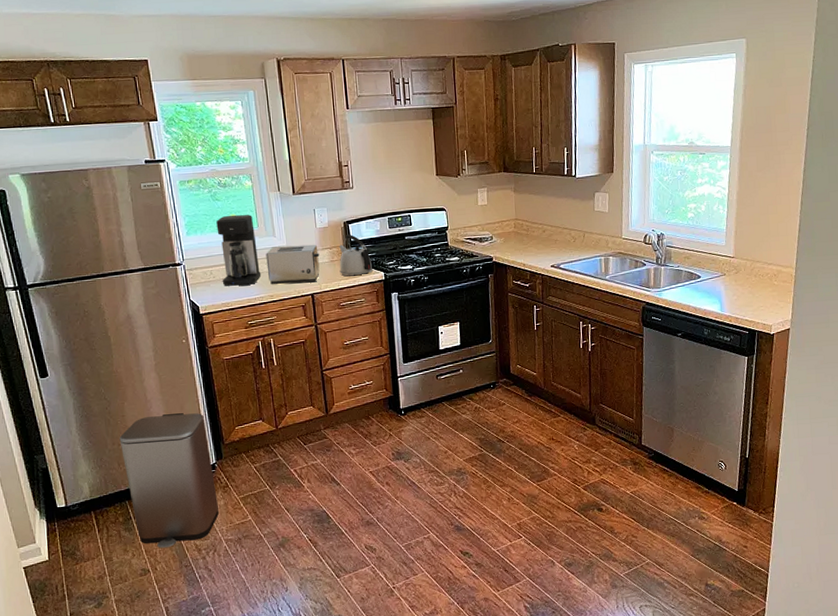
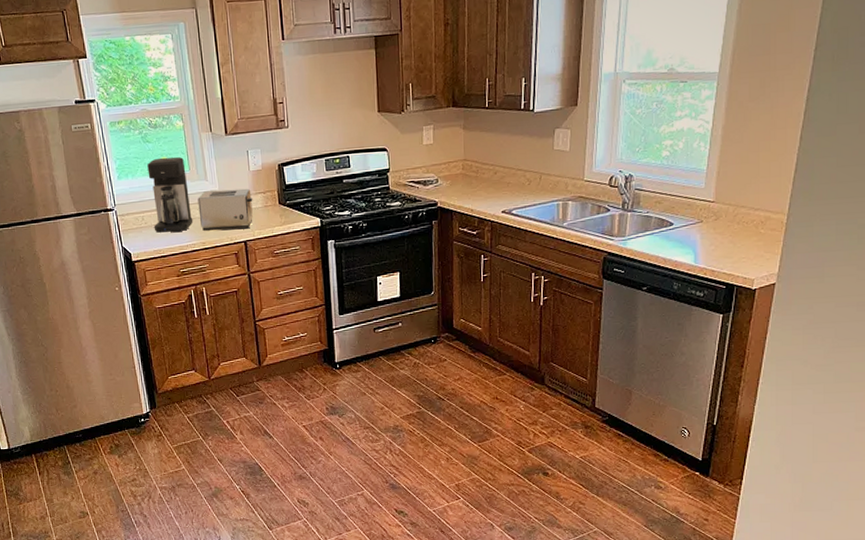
pedal bin: present [119,413,219,549] -> none [56,361,154,493]
kettle: present [339,234,373,277] -> none [273,178,309,223]

